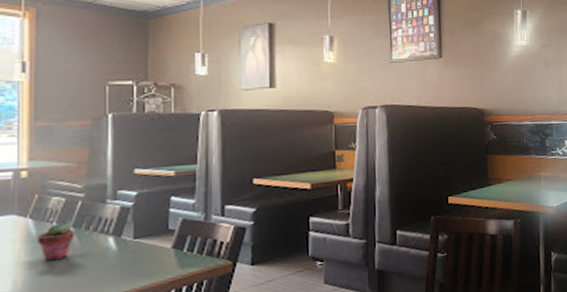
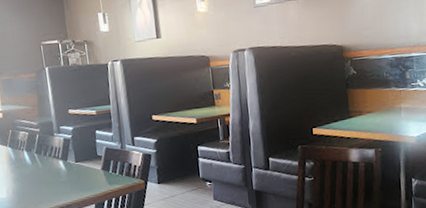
potted succulent: present [37,223,75,261] -> none [16,150,38,178]

